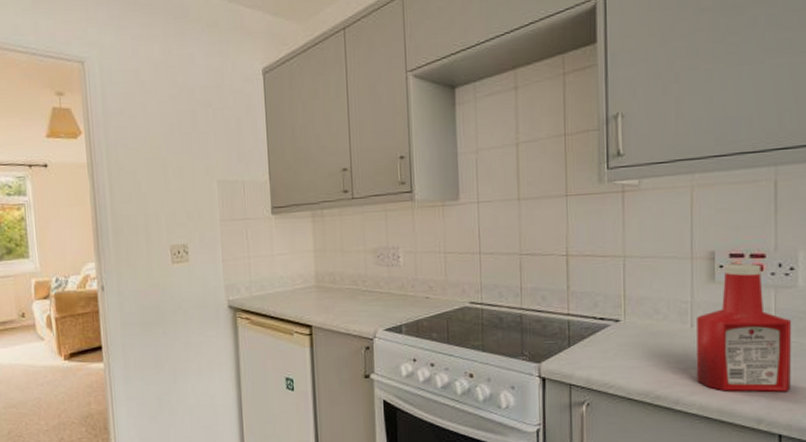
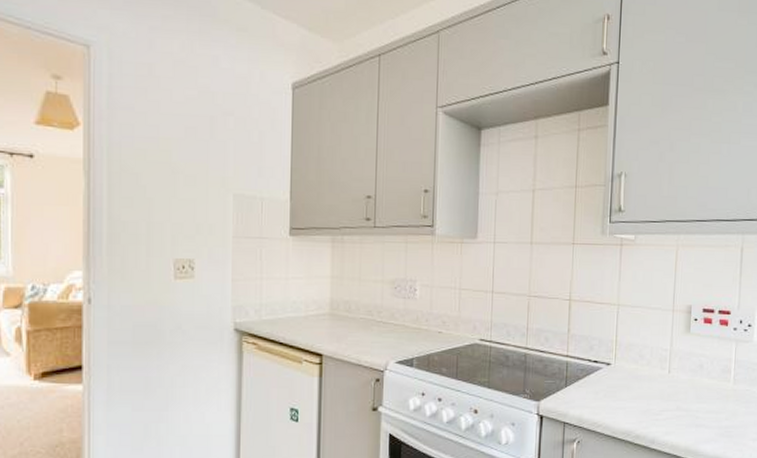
ketchup bottle: present [696,263,792,392] -> none [669,318,747,434]

